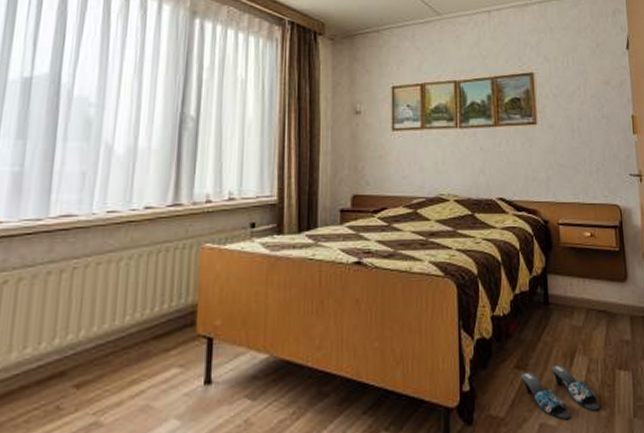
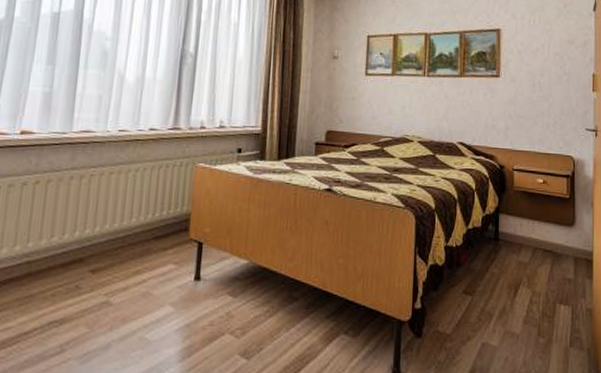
slippers: present [521,365,600,421] -> none [468,294,538,343]

